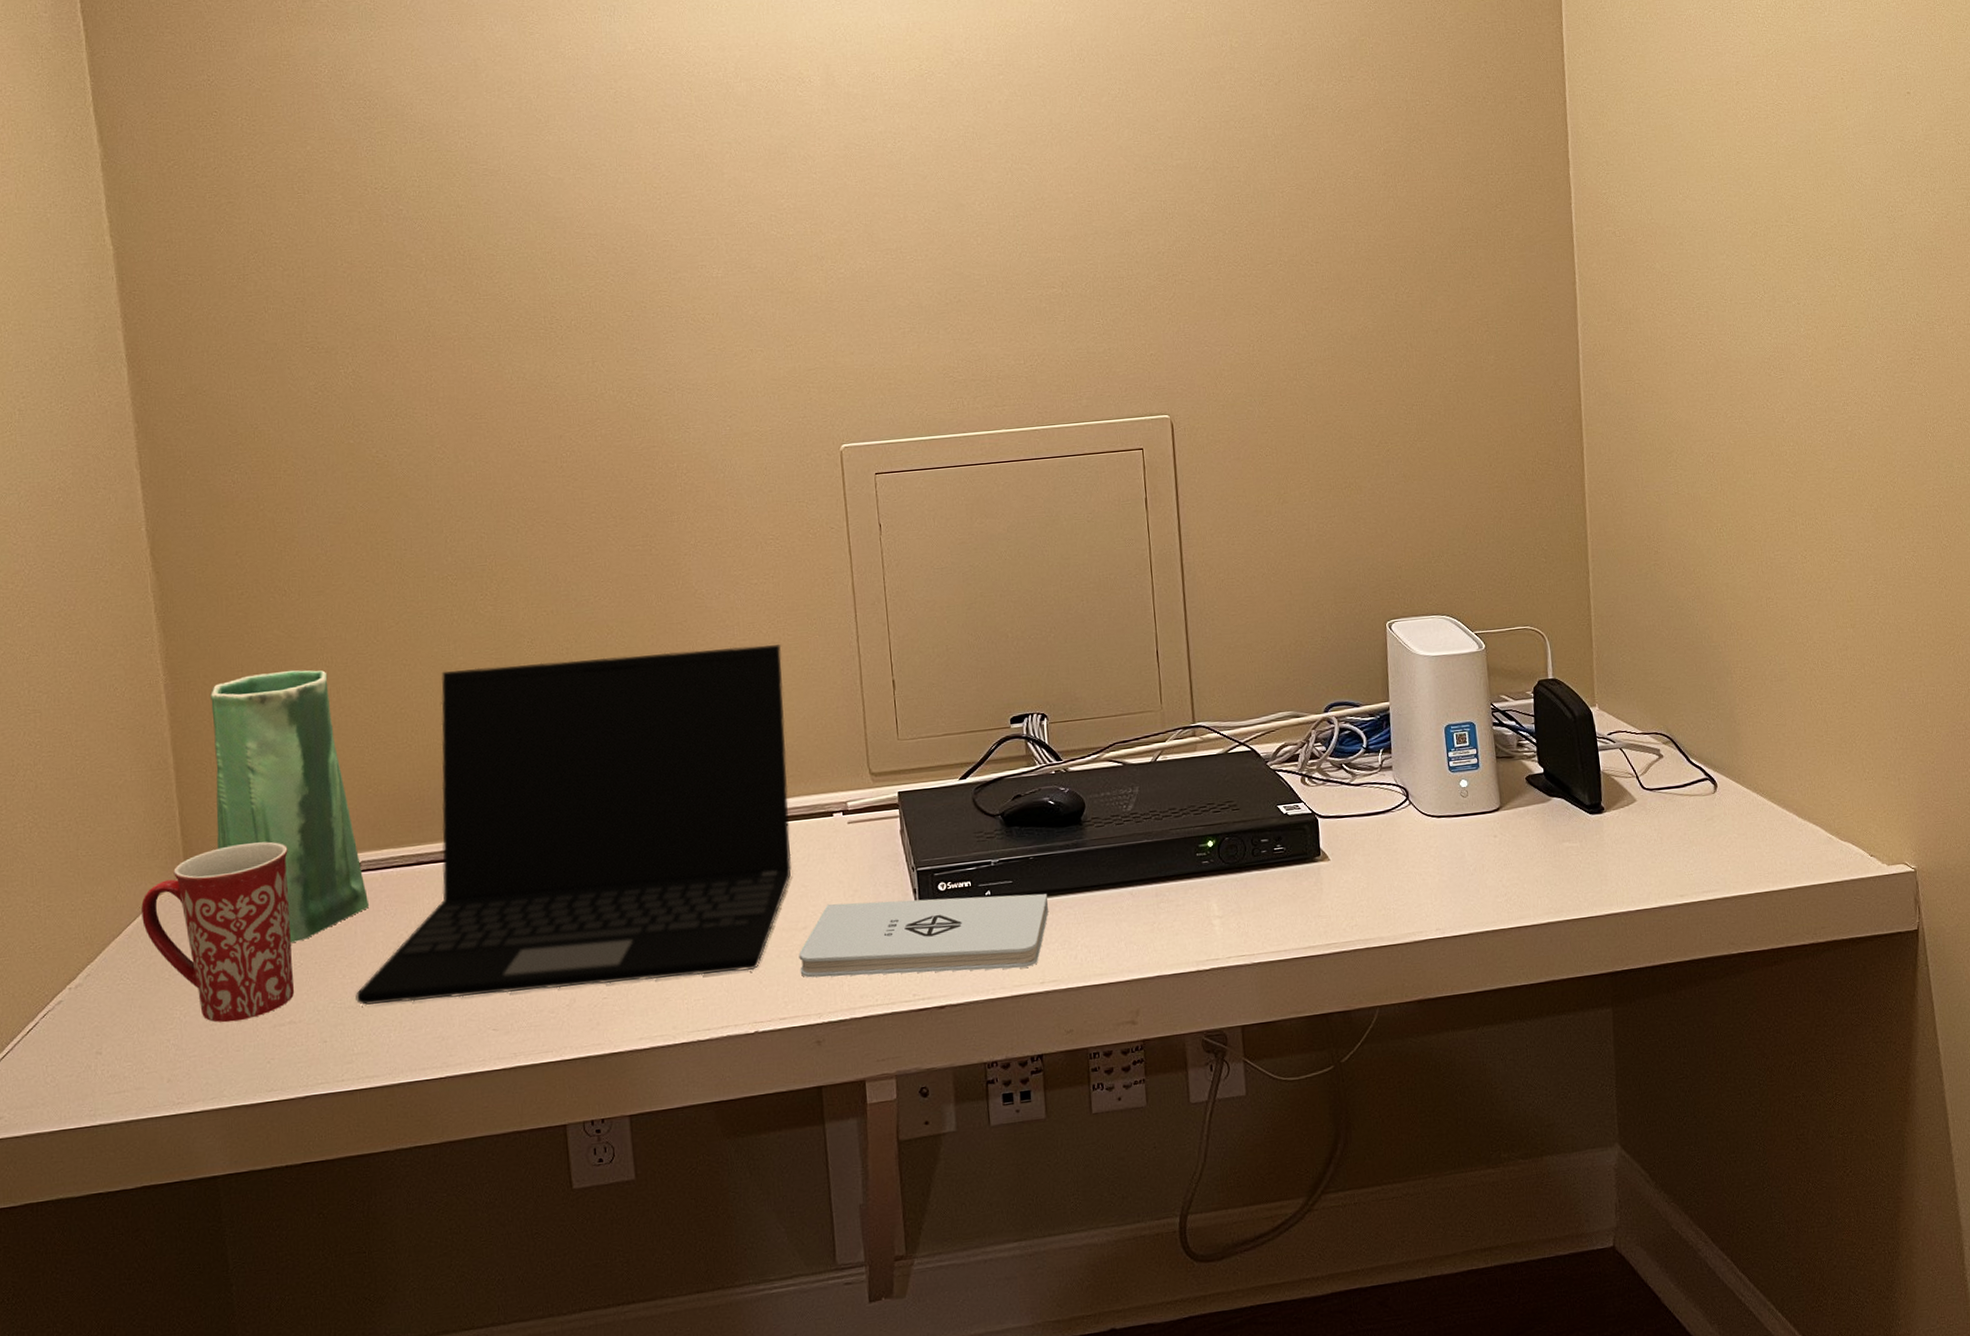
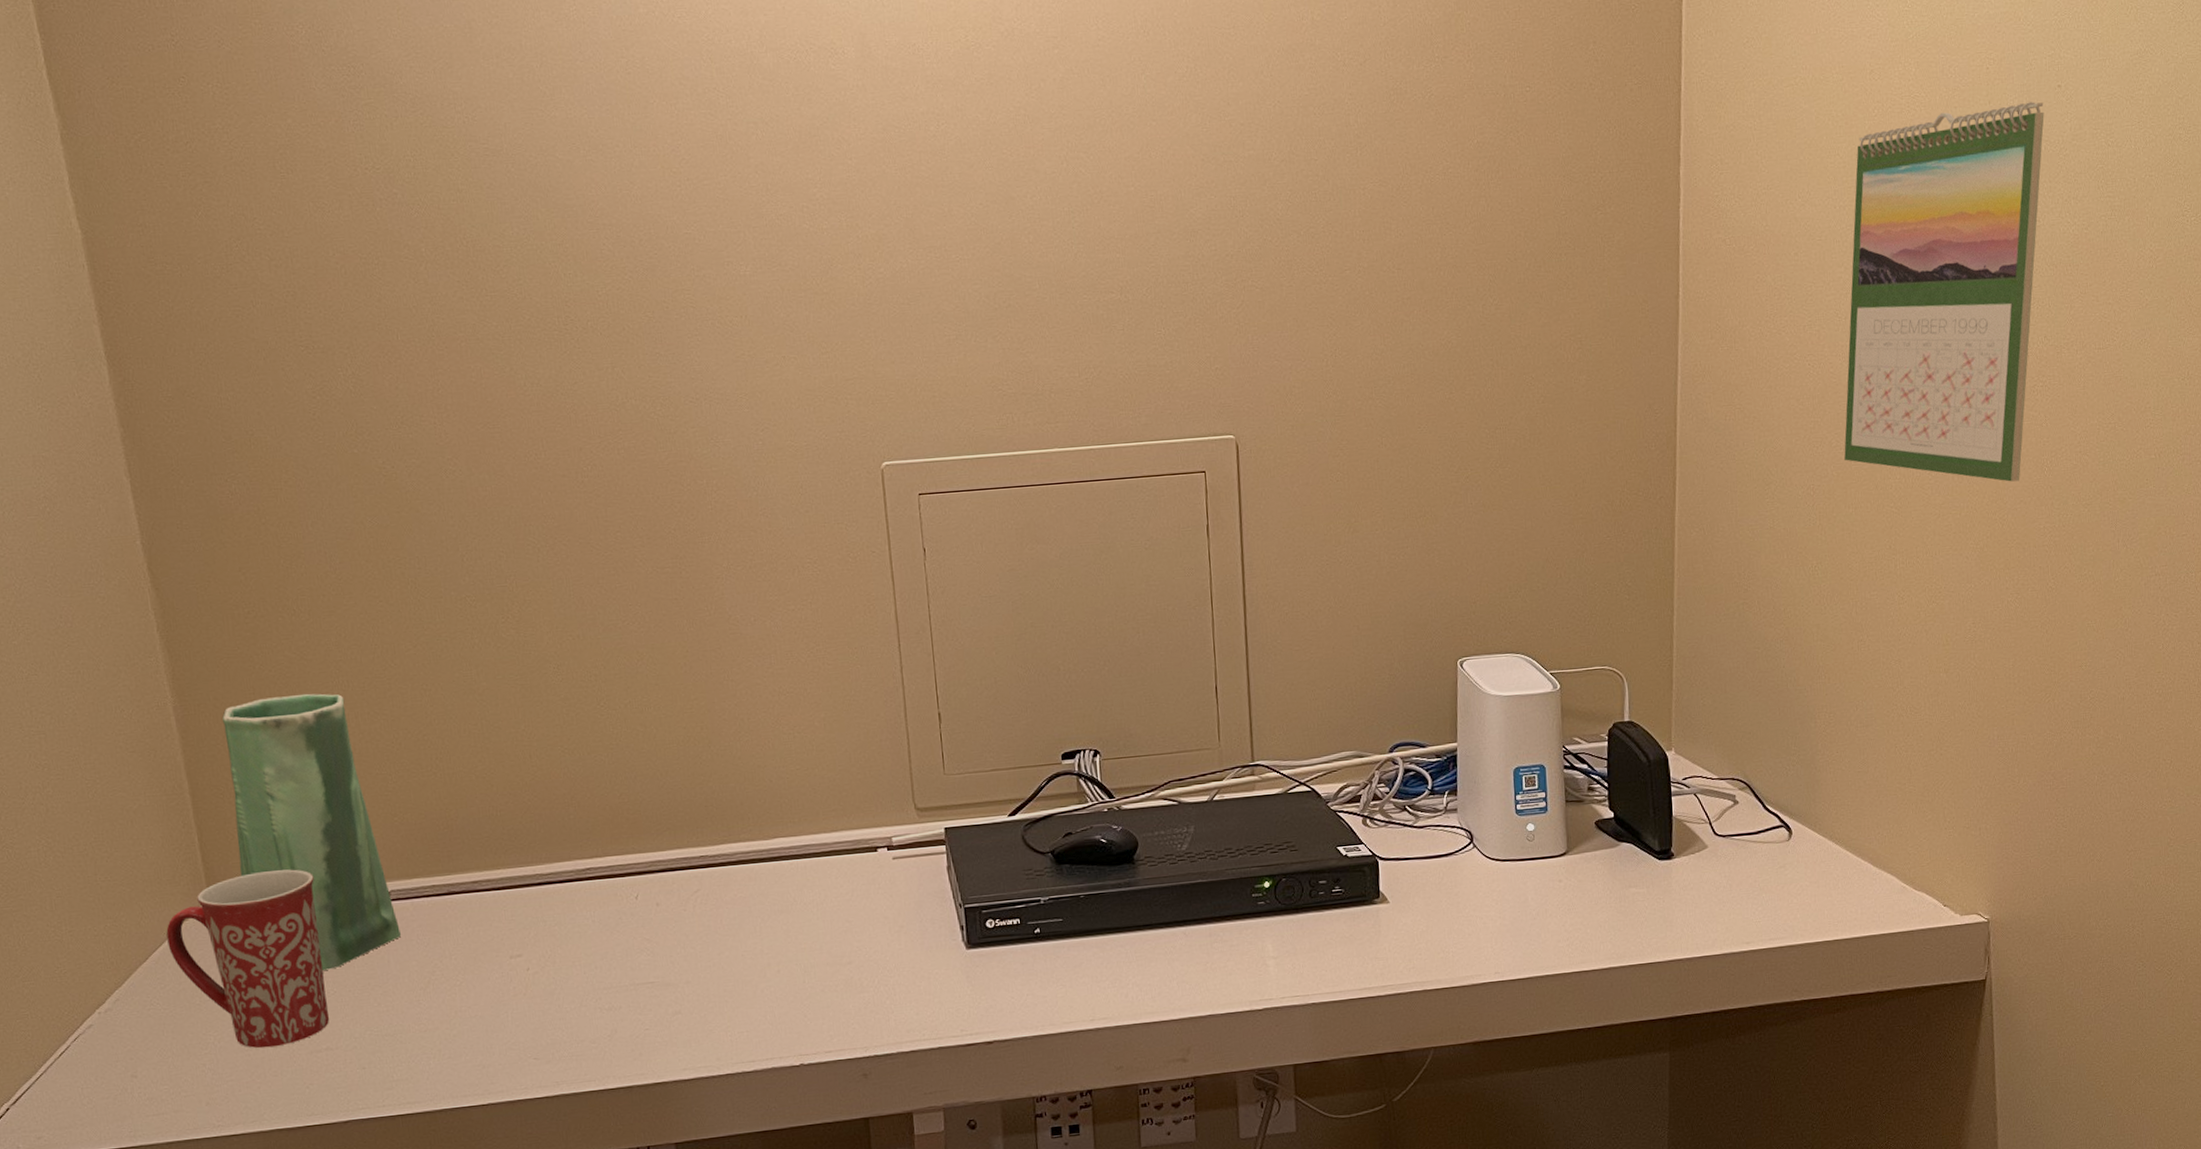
laptop: present [356,645,792,1006] -> none [392,674,835,1034]
notepad: present [798,893,1049,978] -> none [843,932,1100,1013]
calendar: none [1729,107,1906,447] -> present [1844,102,2044,482]

